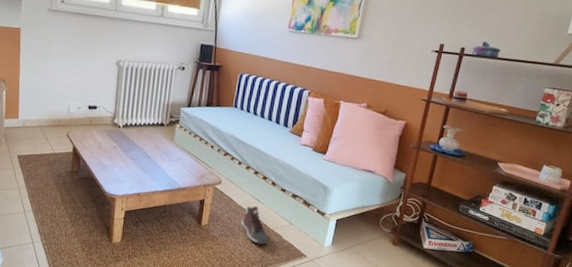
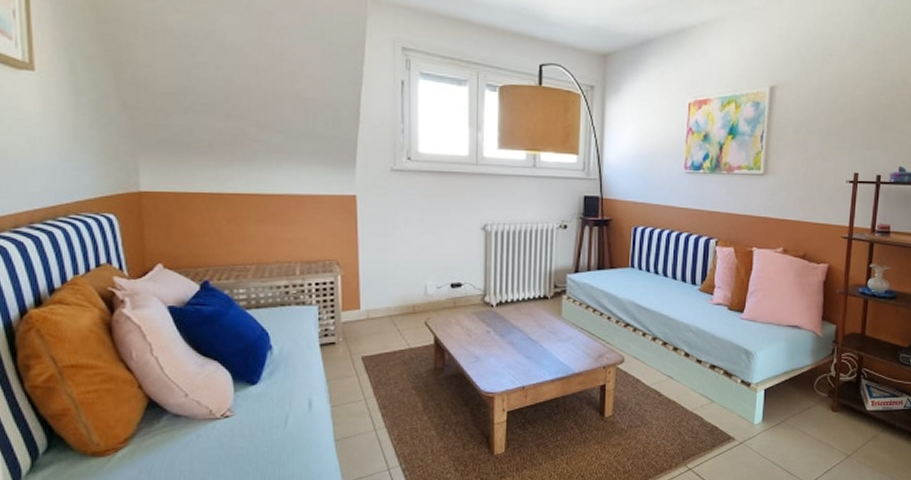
sneaker: present [241,206,268,245] -> none [653,385,687,432]

